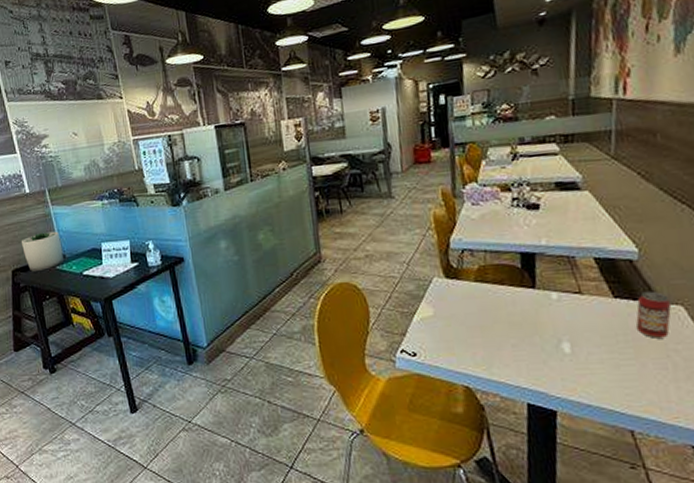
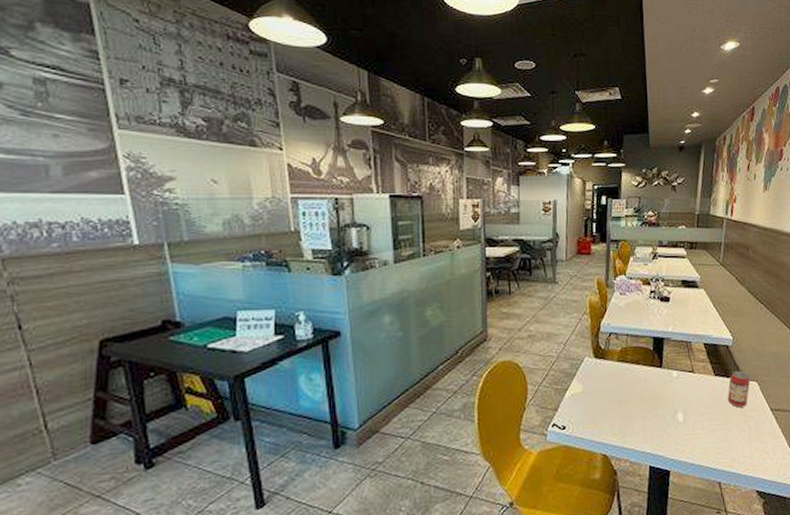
planter: present [21,231,63,271] -> none [118,294,181,342]

